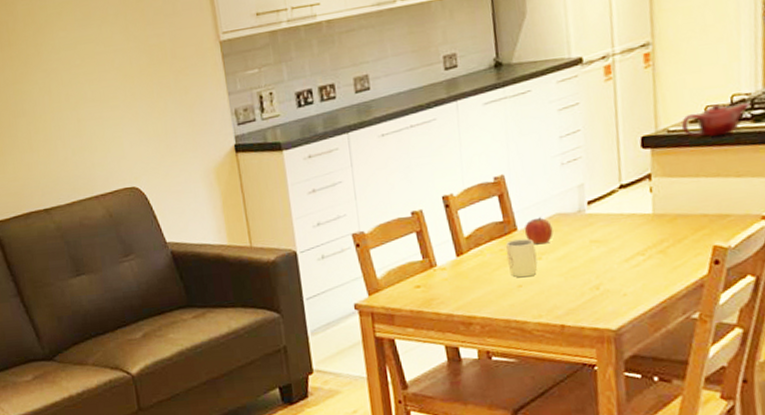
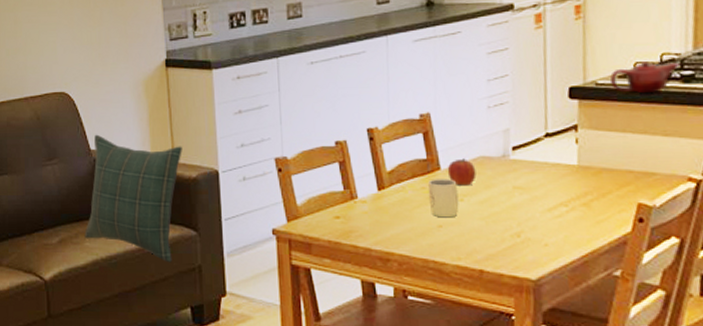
pillow: none [167,226,259,347] -> present [84,134,182,263]

